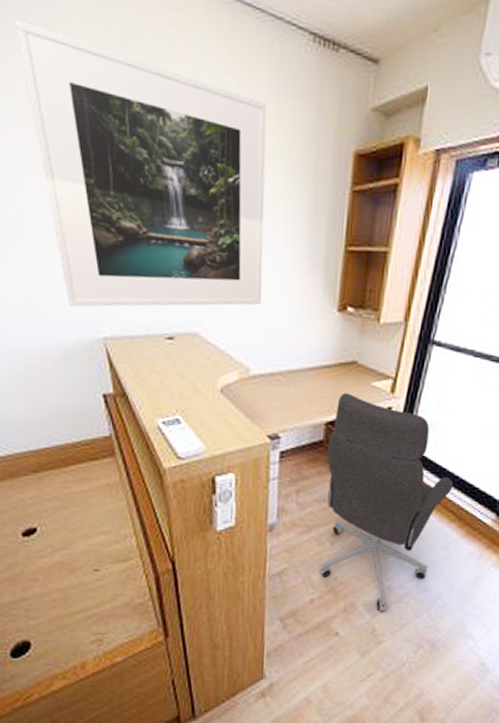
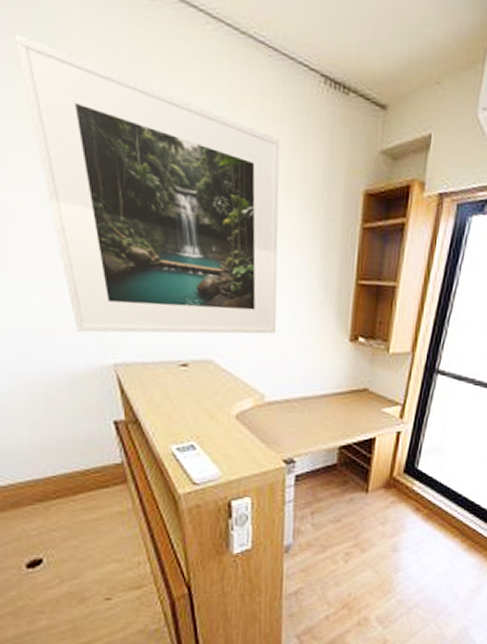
office chair: present [319,392,454,611] -> none [334,418,457,622]

